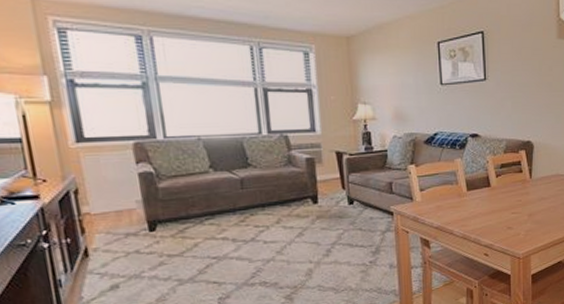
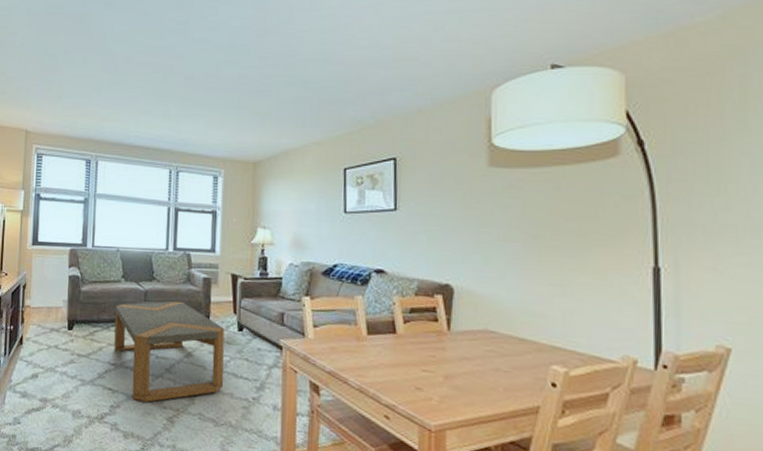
coffee table: none [206,184,340,288] -> present [114,301,225,402]

